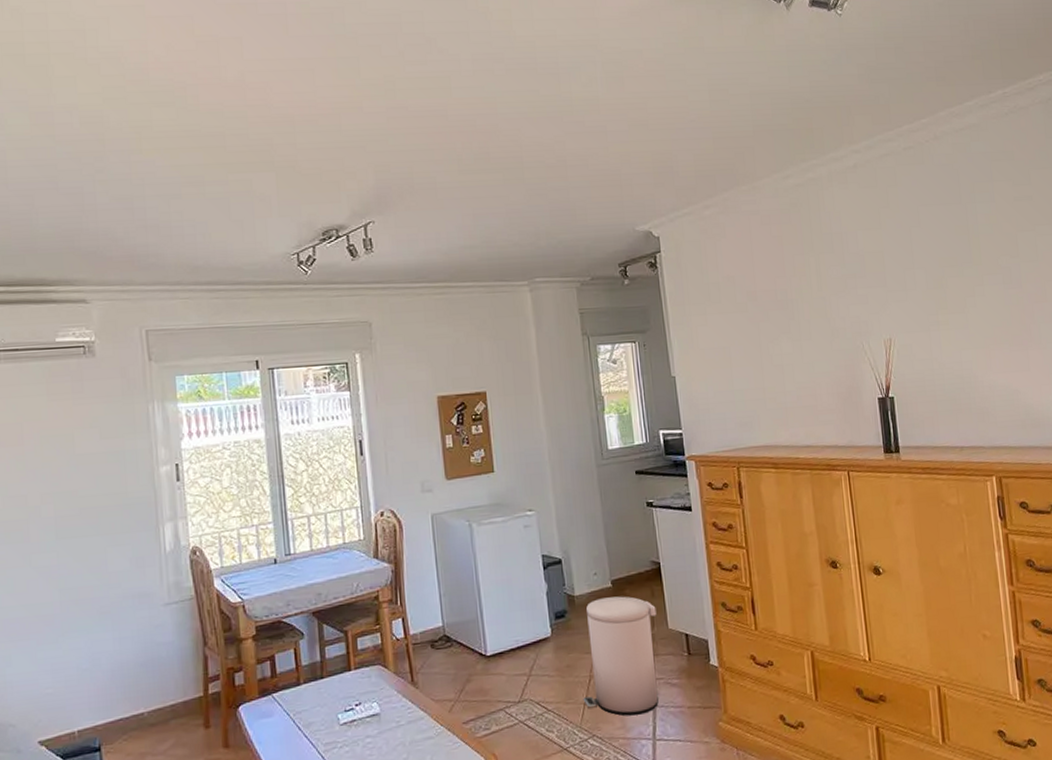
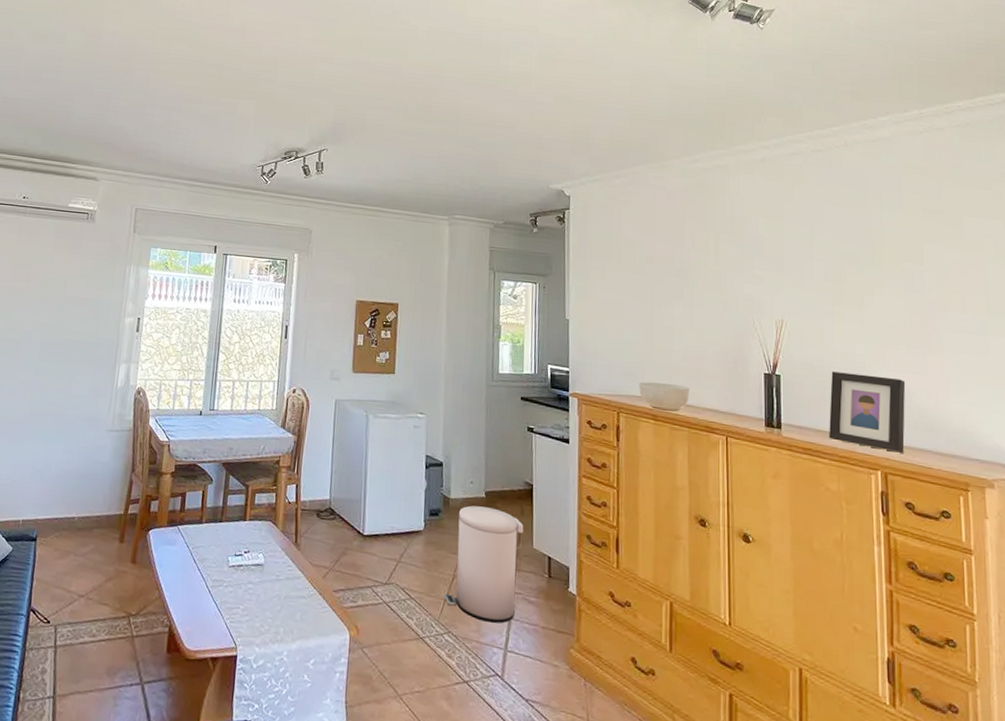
bowl: none [755,426,808,457] -> present [638,382,690,412]
picture frame: none [941,380,1015,455] -> present [829,371,906,453]

